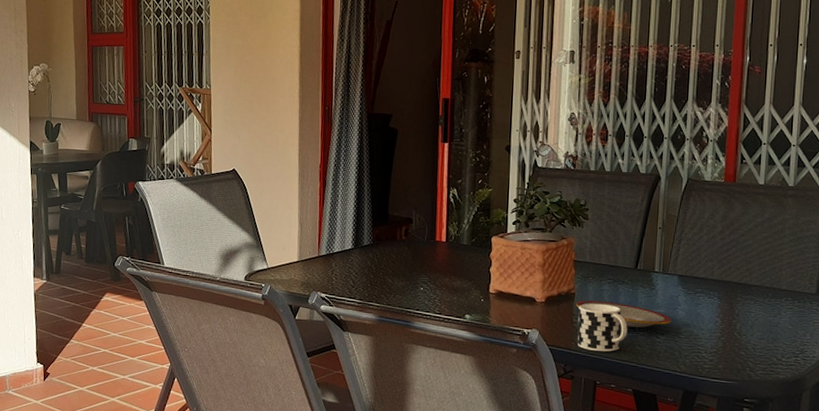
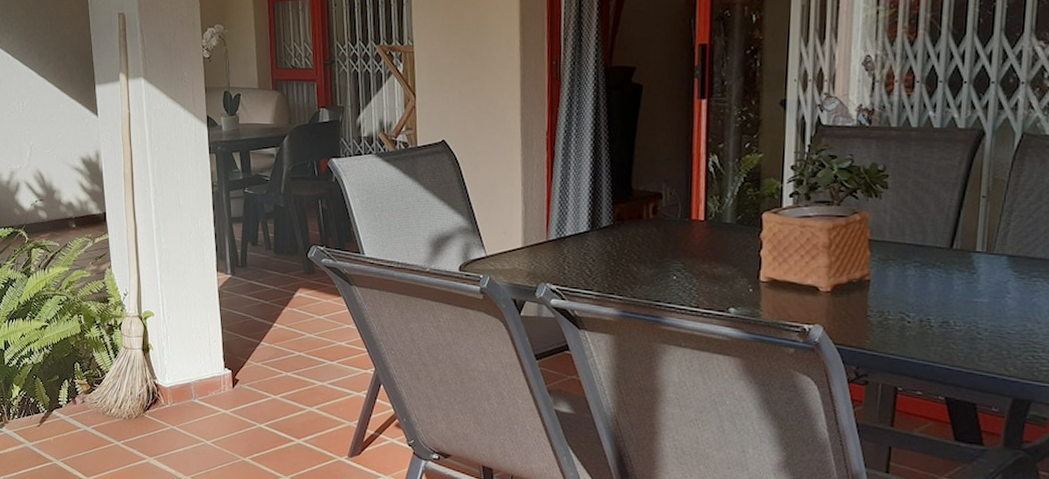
plate: present [576,300,672,328] -> none [872,288,998,322]
cup: present [577,303,628,352] -> none [873,292,939,352]

